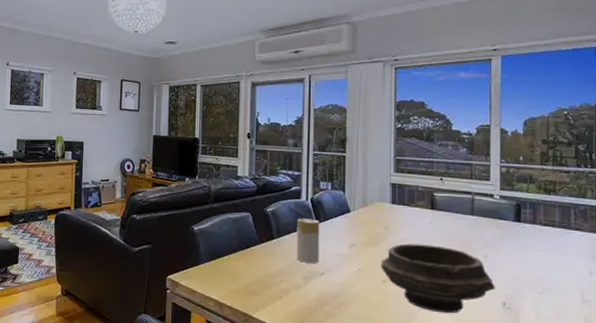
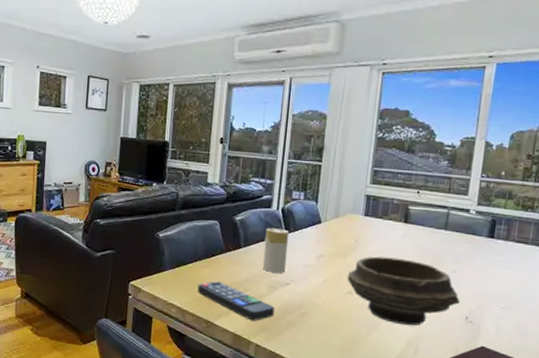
remote control: none [234,273,312,313] -> present [197,281,275,321]

